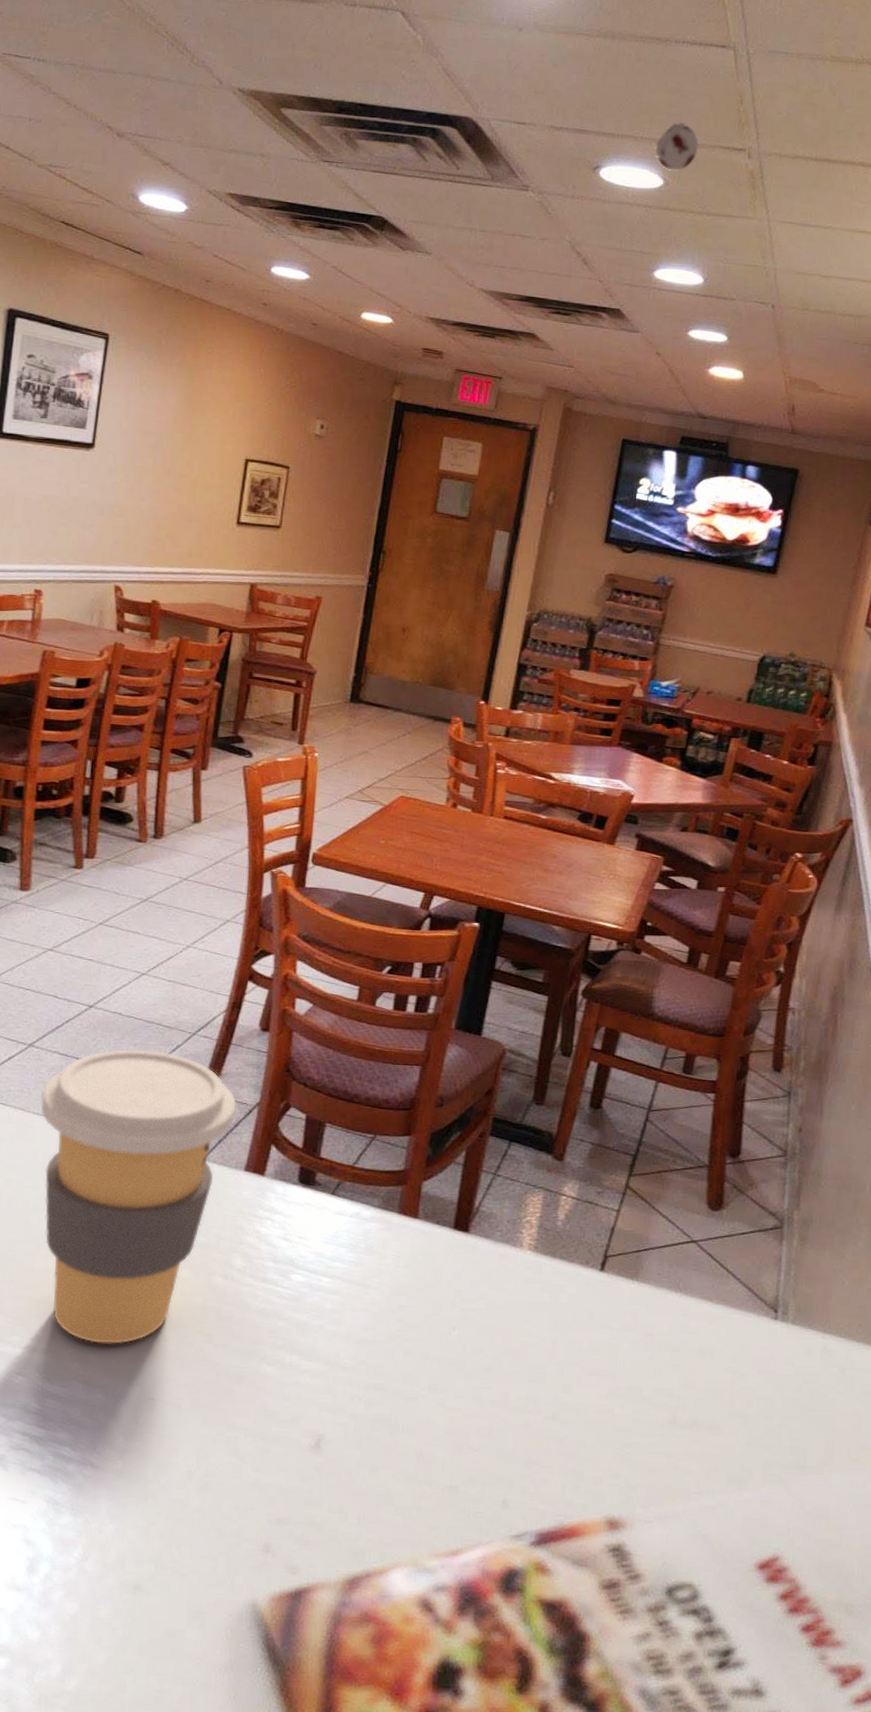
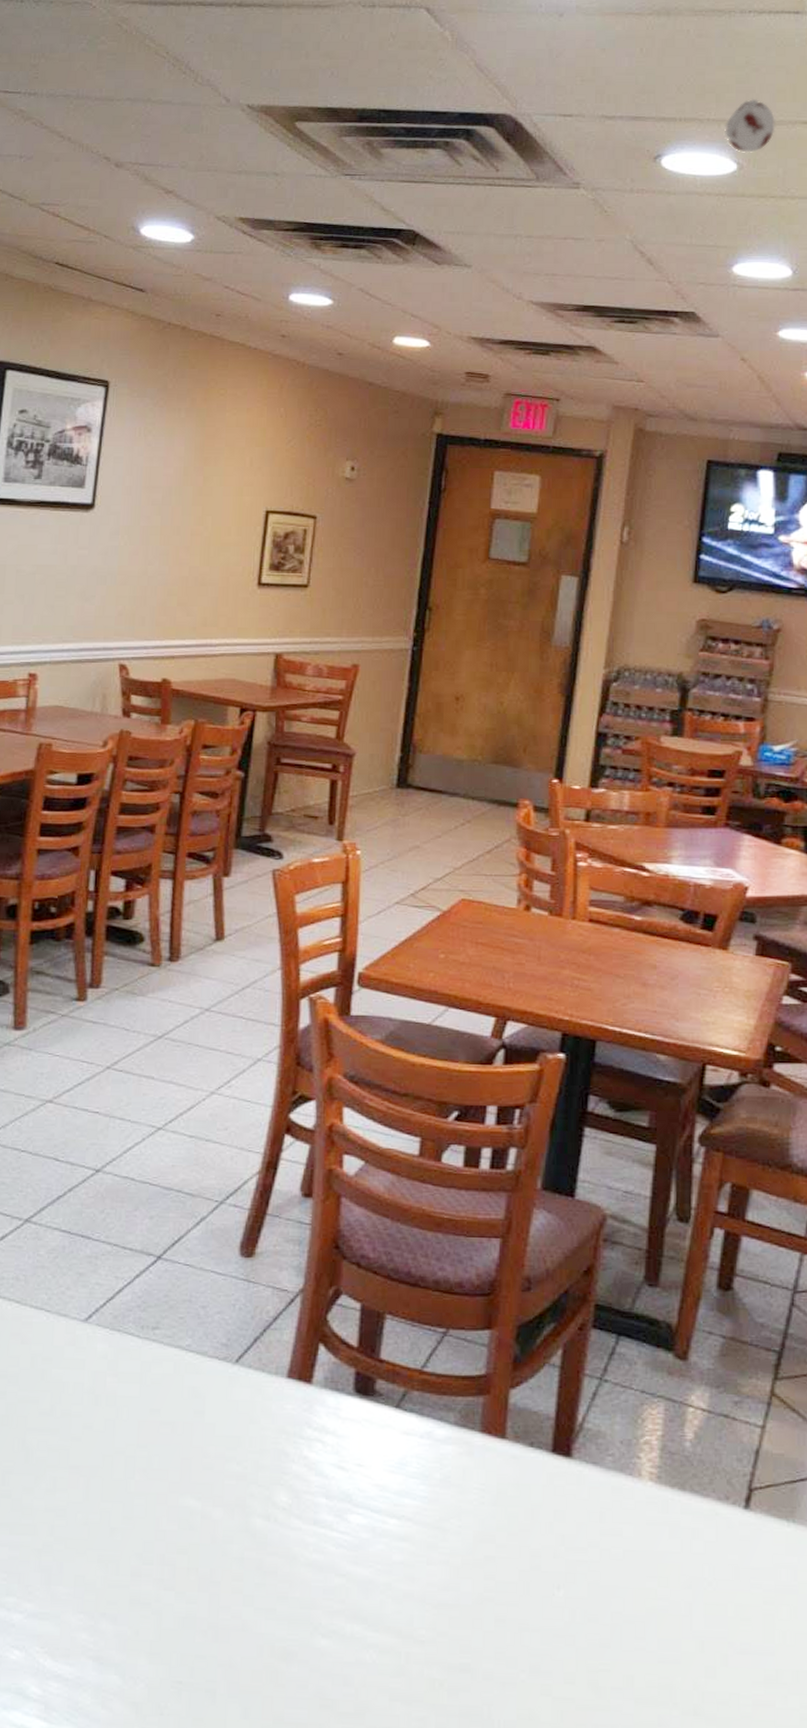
coffee cup: present [40,1049,237,1344] -> none [39,1223,275,1608]

